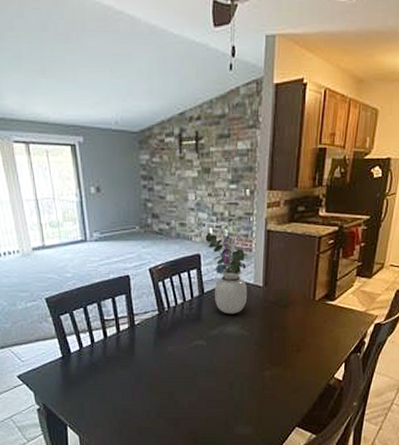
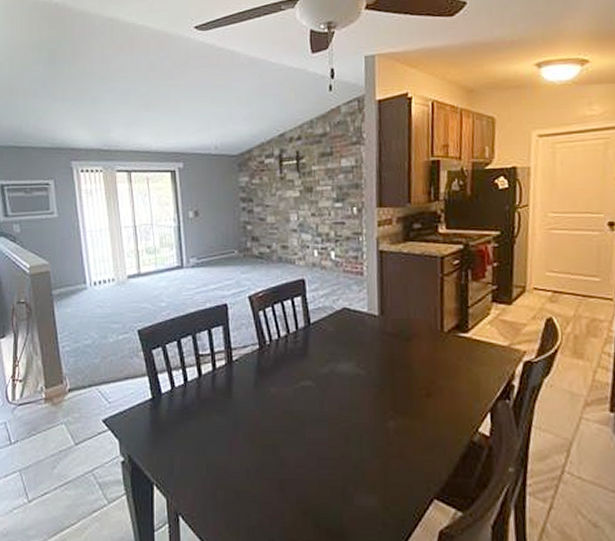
bouquet: present [205,225,248,314] -> none [310,247,362,349]

